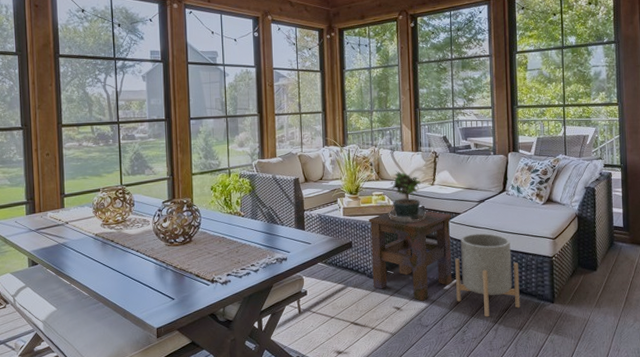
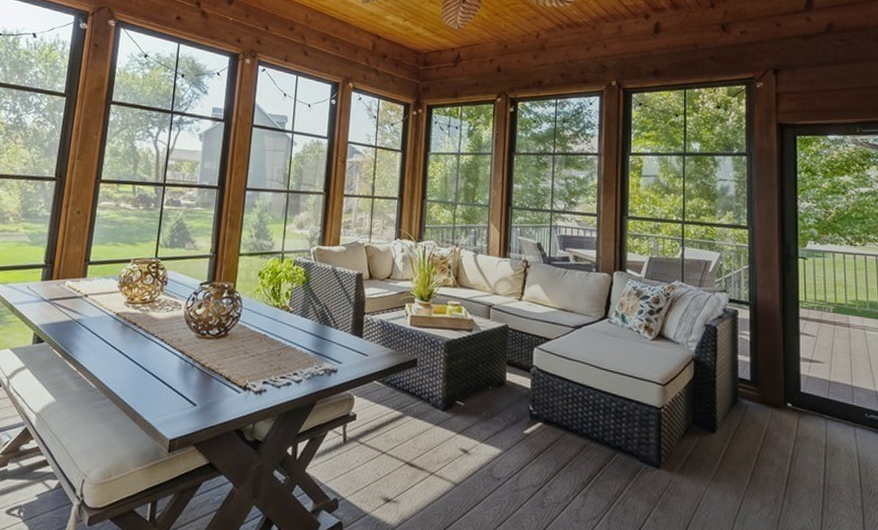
side table: present [368,211,452,301] -> none [437,326,540,445]
potted plant: present [388,170,426,223] -> none [464,277,510,344]
planter: present [455,233,520,317] -> none [539,366,619,477]

